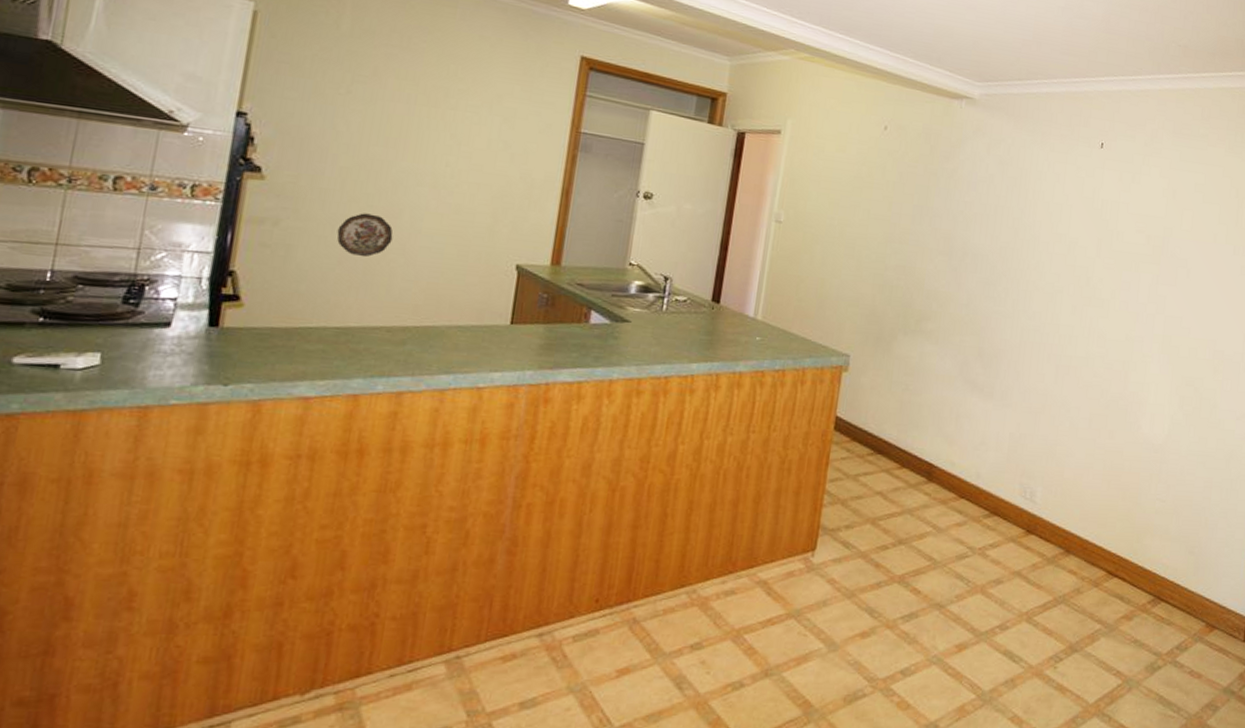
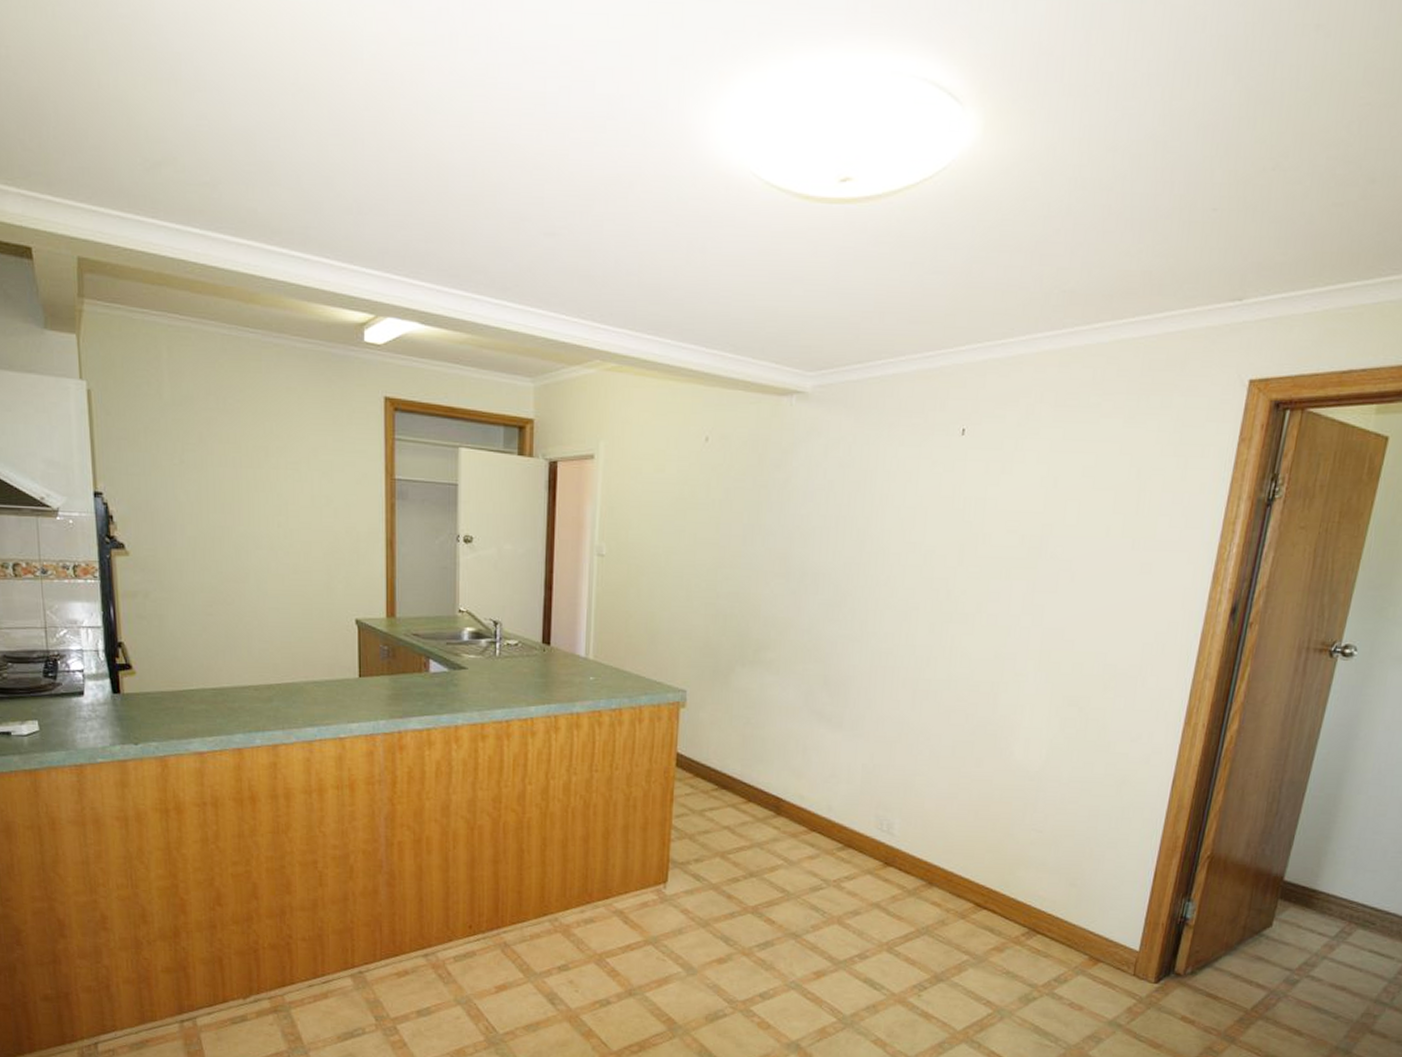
decorative plate: present [336,213,393,257] -> none [197,580,245,622]

